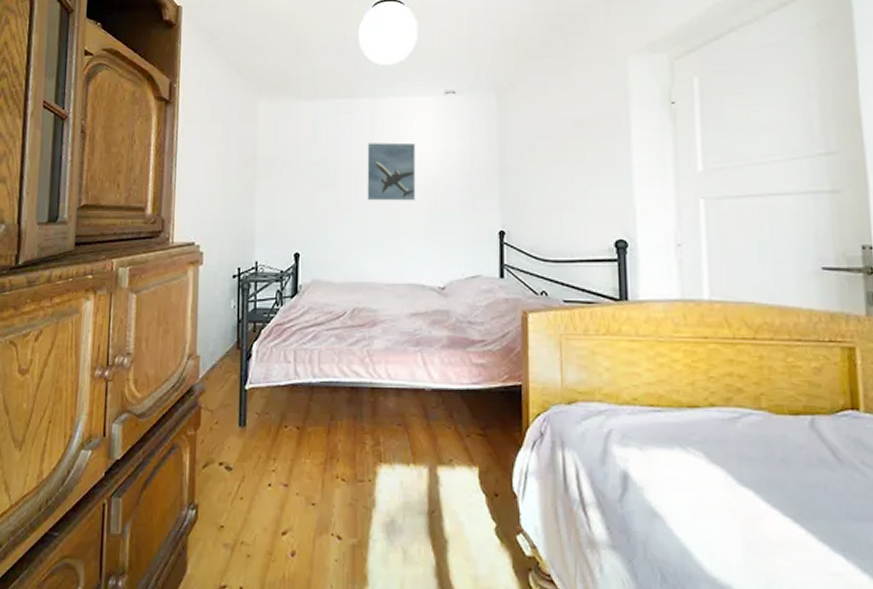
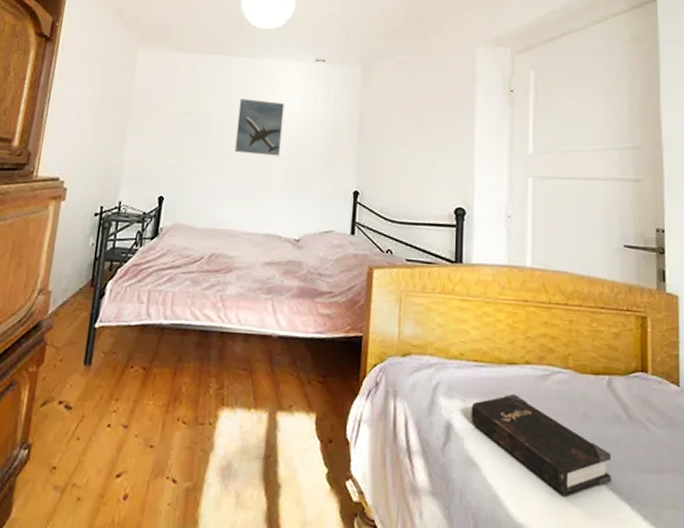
hardback book: none [649,439,821,549] -> present [471,394,611,497]

